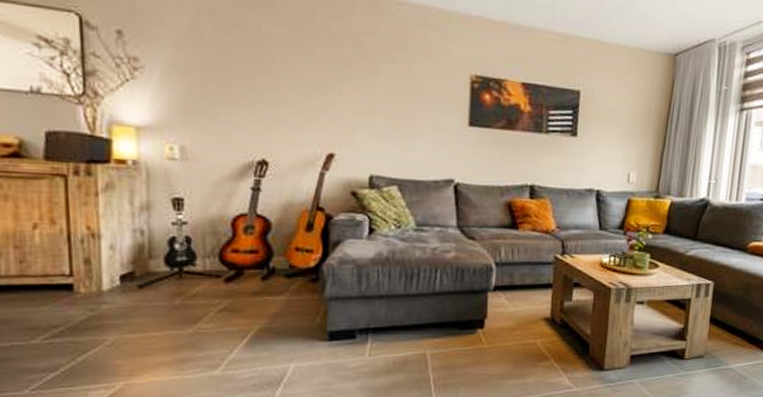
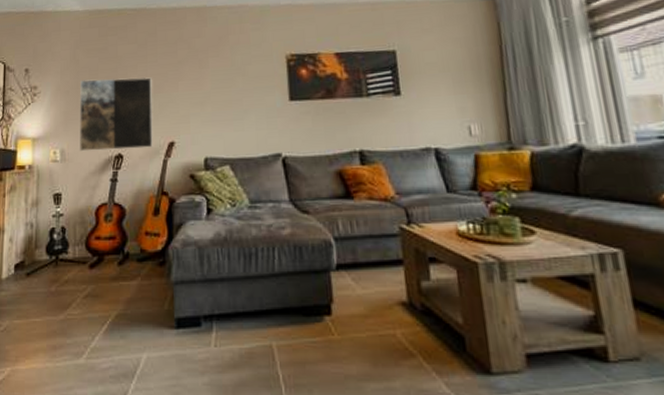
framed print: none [206,61,308,157] -> present [79,77,153,152]

